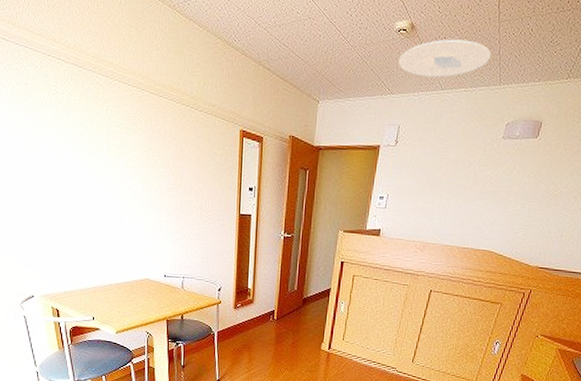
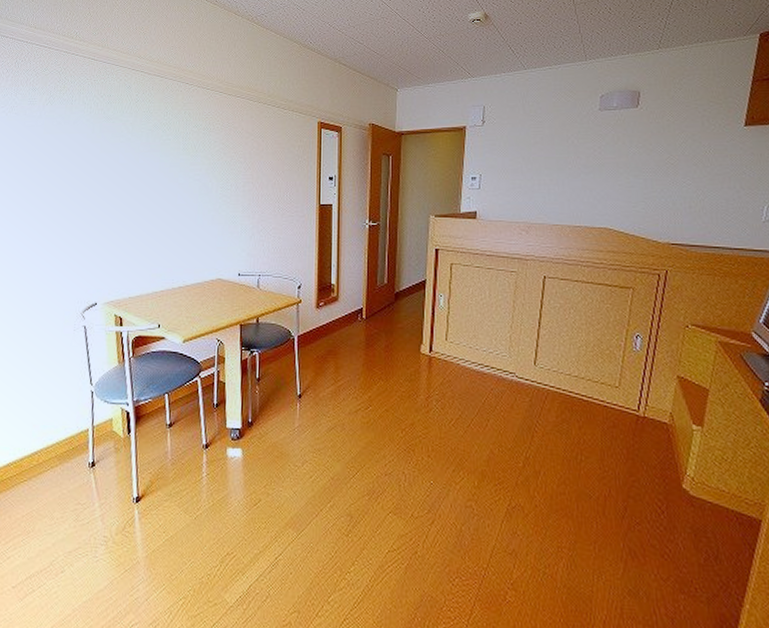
ceiling light: present [398,39,492,78] -> none [476,23,572,59]

